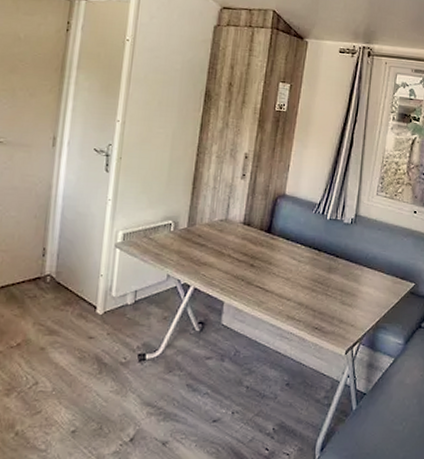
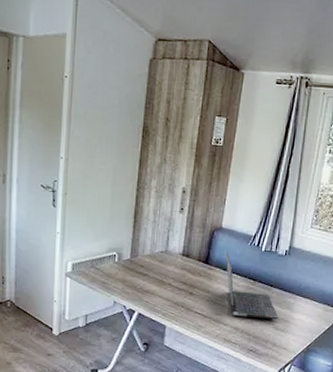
laptop computer: none [289,220,346,294] -> present [226,252,279,320]

